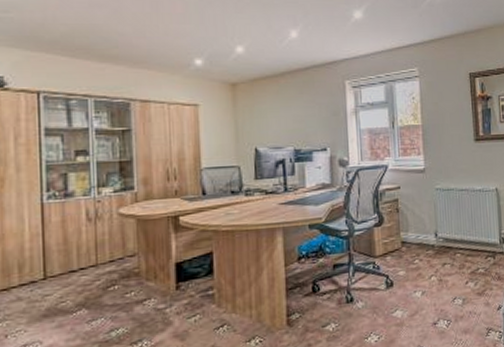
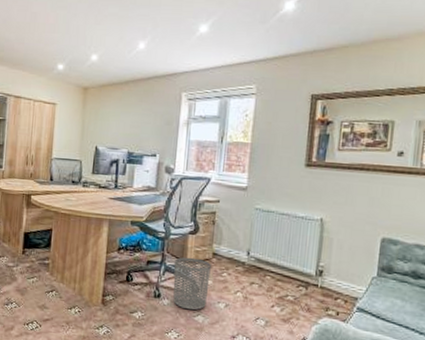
waste bin: none [364,250,403,308] -> present [173,257,211,311]

